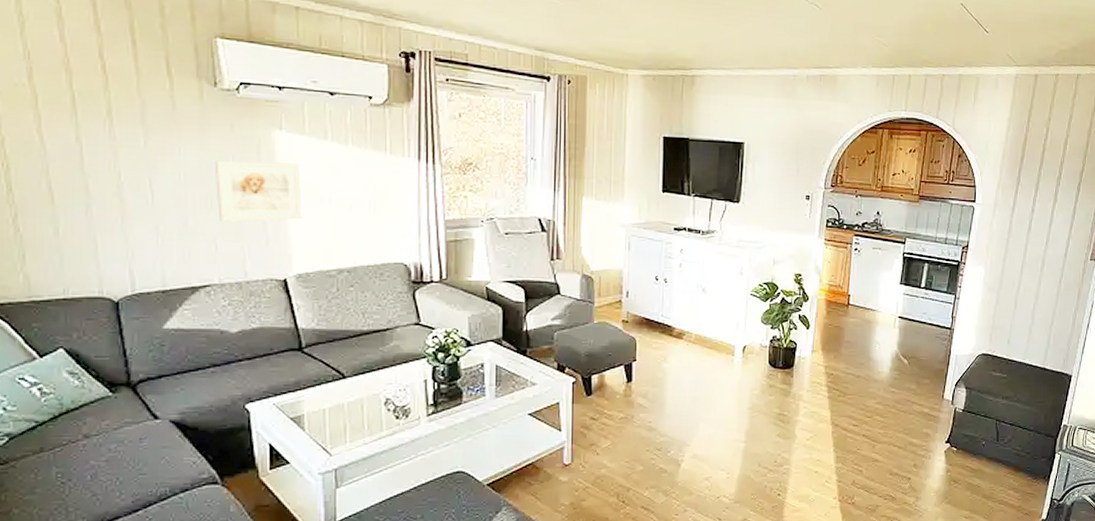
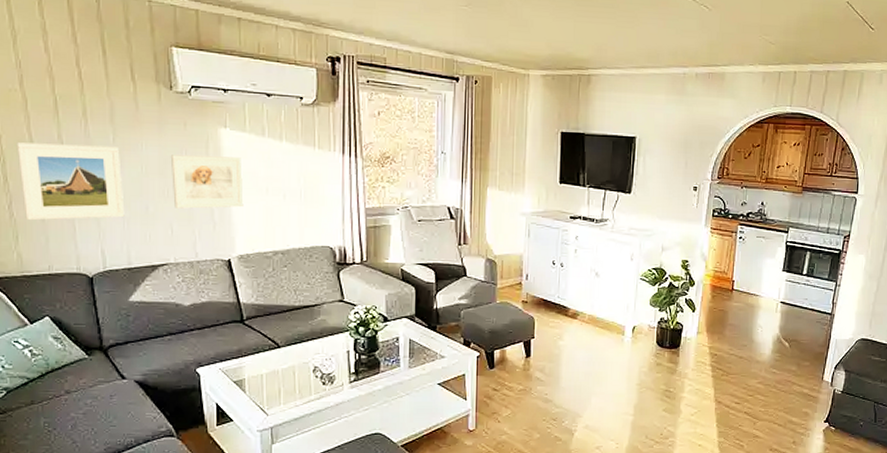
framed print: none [24,146,159,237] -> present [17,142,125,221]

